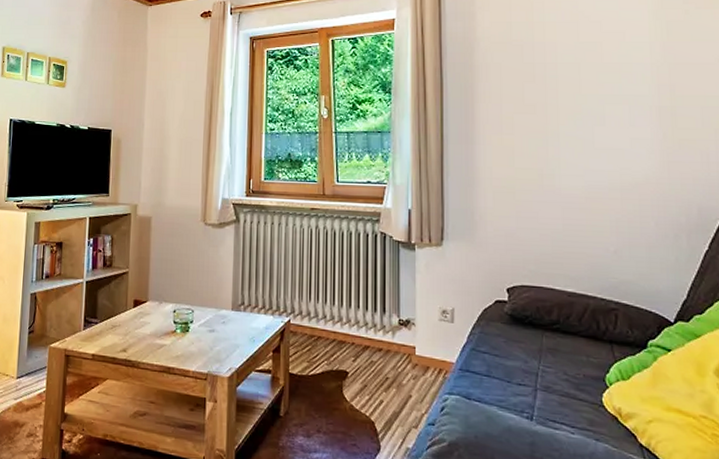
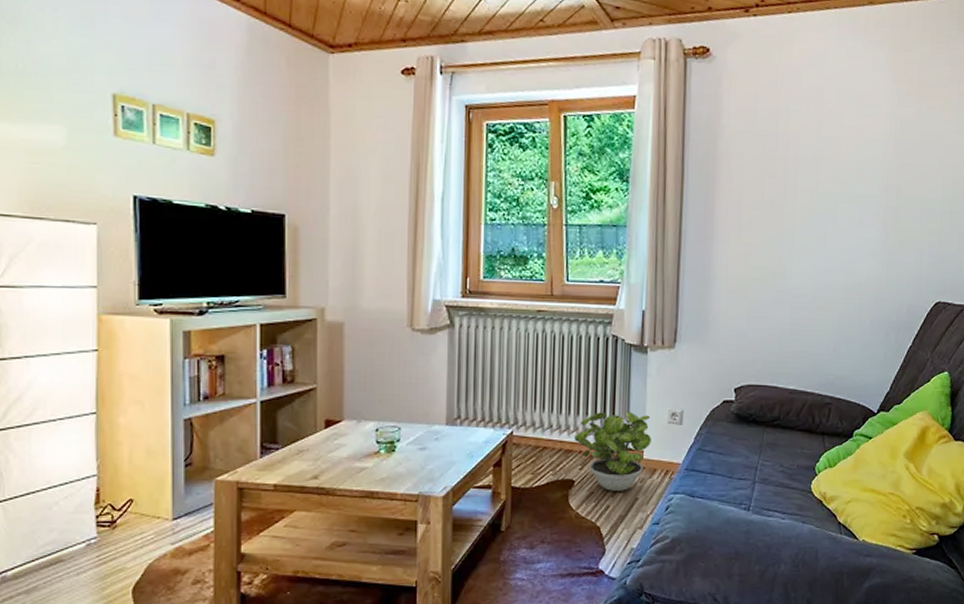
potted plant: none [347,305,423,387] -> present [574,411,651,491]

